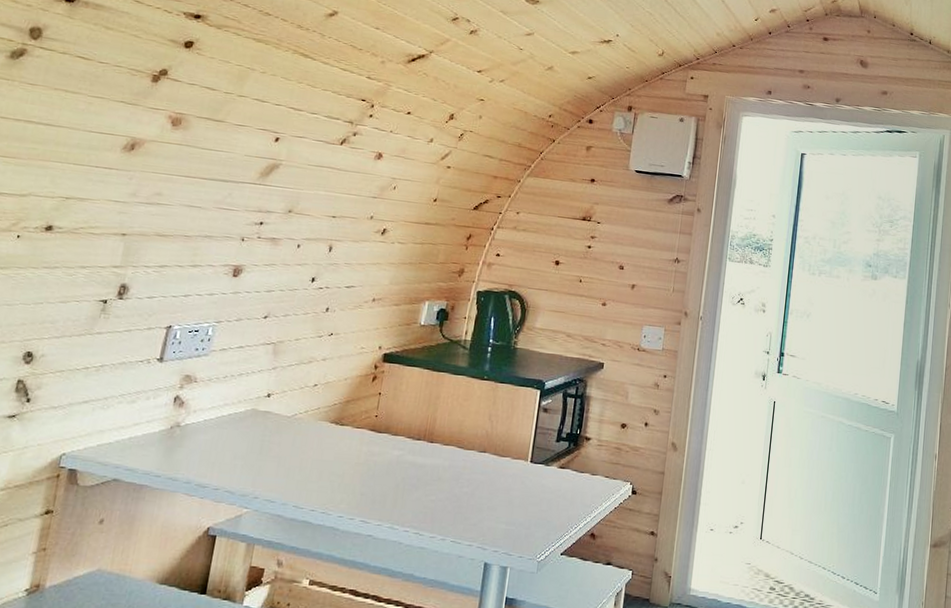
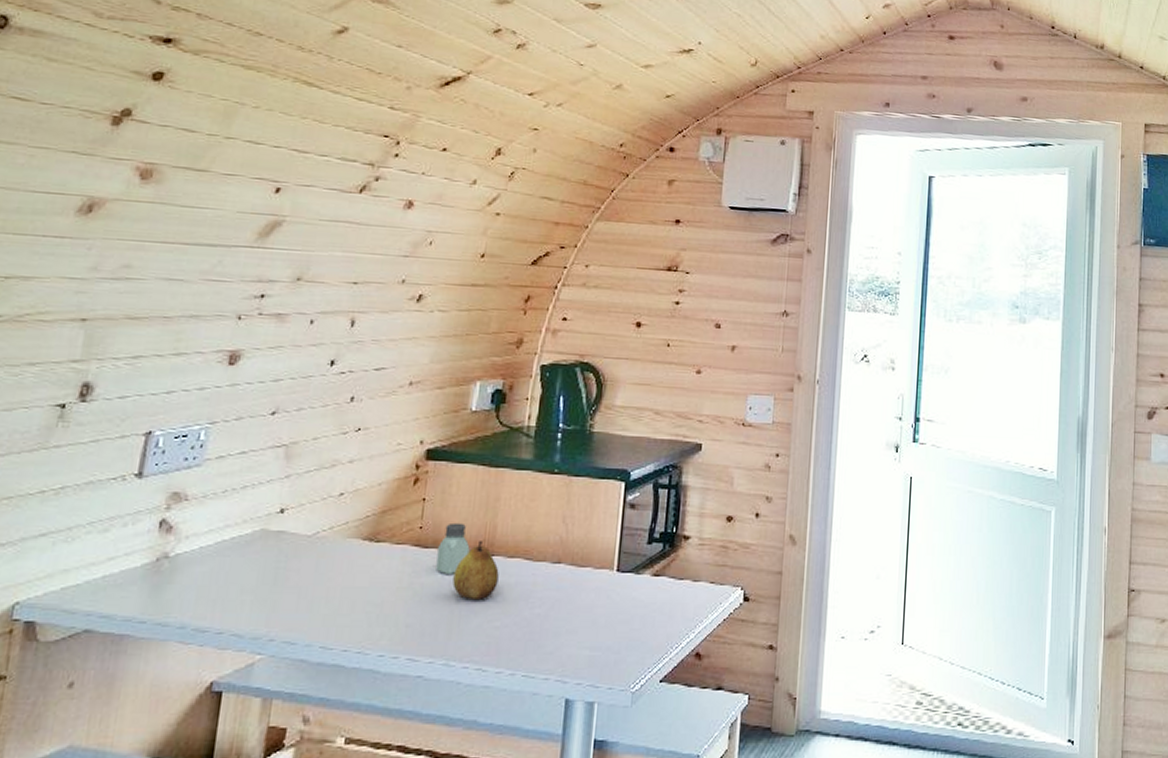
saltshaker: none [386,414,415,456] -> present [436,522,470,576]
fruit: none [399,430,437,477] -> present [452,541,499,599]

